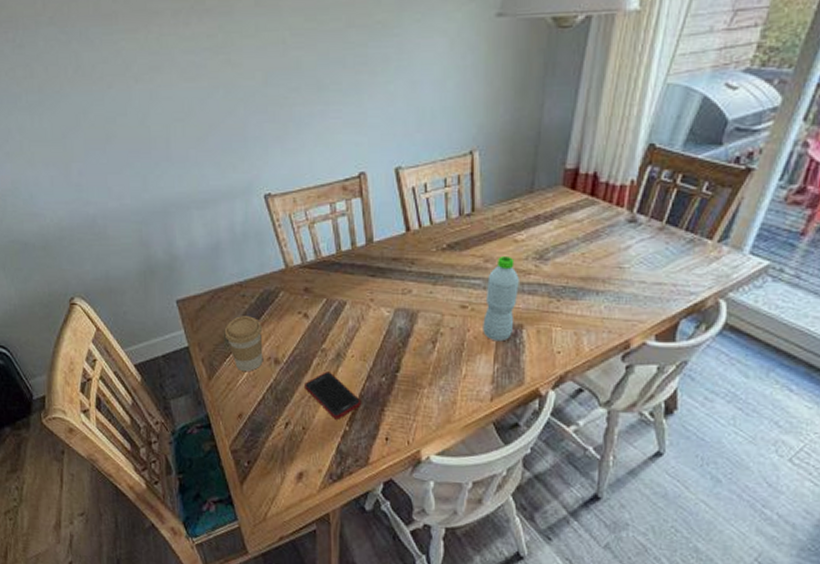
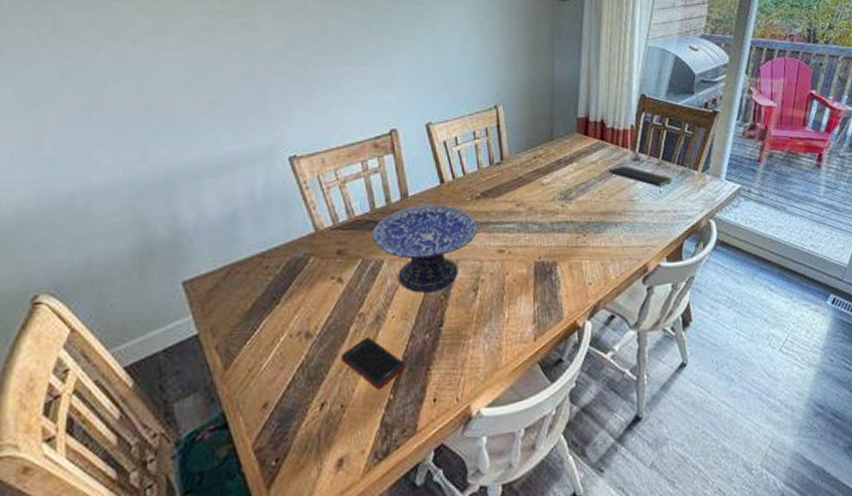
coffee cup: present [224,316,263,371] -> none [244,289,292,353]
decorative bowl: none [338,252,442,338] -> present [373,204,478,293]
water bottle: present [483,257,519,342] -> none [520,199,550,281]
notepad: none [596,226,677,262] -> present [609,165,673,193]

